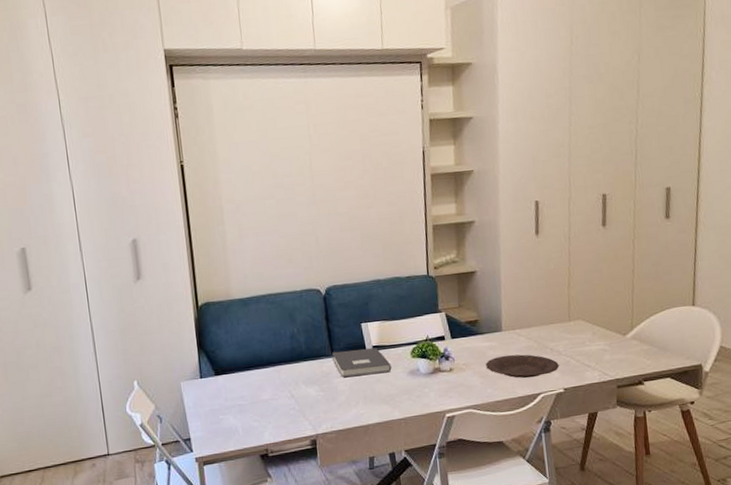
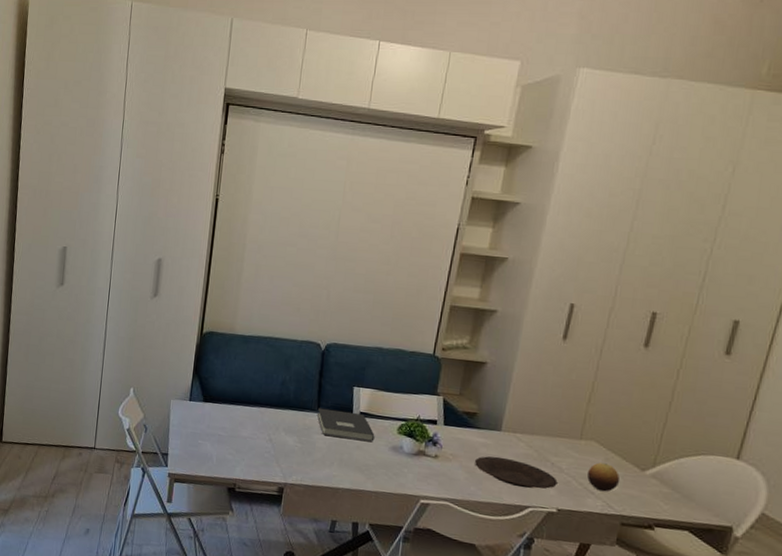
fruit: none [580,337,609,363] -> present [586,462,621,492]

